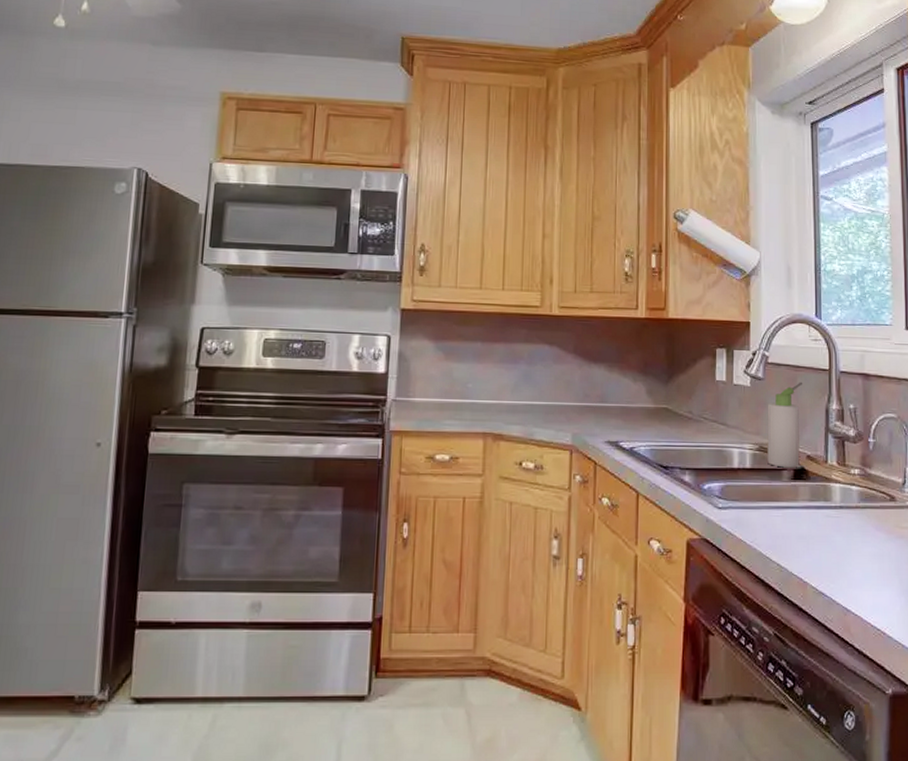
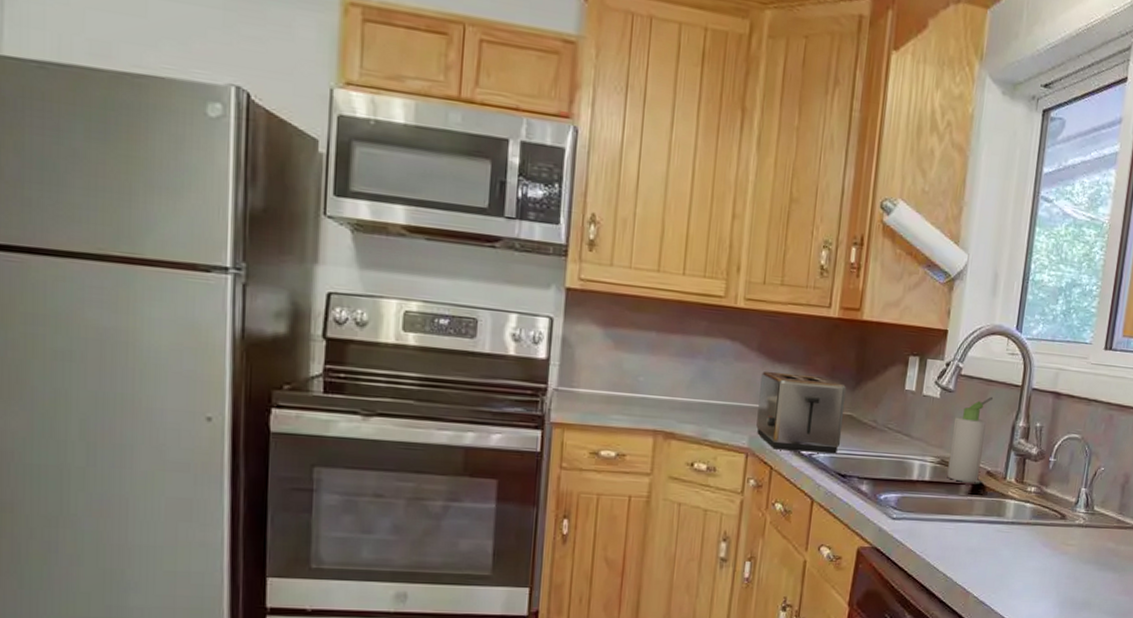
toaster: none [578,371,660,446] -> present [756,371,847,454]

